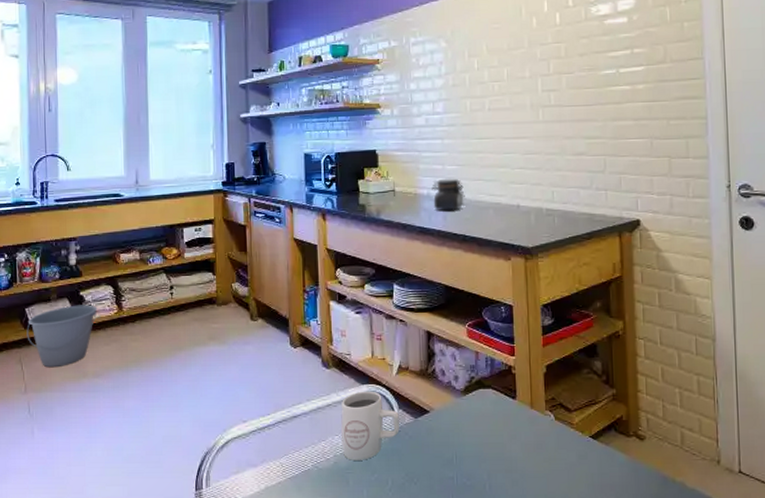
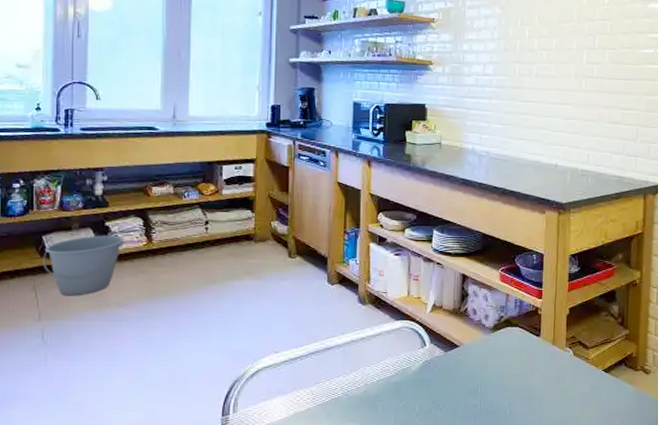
mug: present [340,391,400,460] -> none [372,326,430,389]
jar: present [432,178,465,210] -> none [476,135,508,165]

